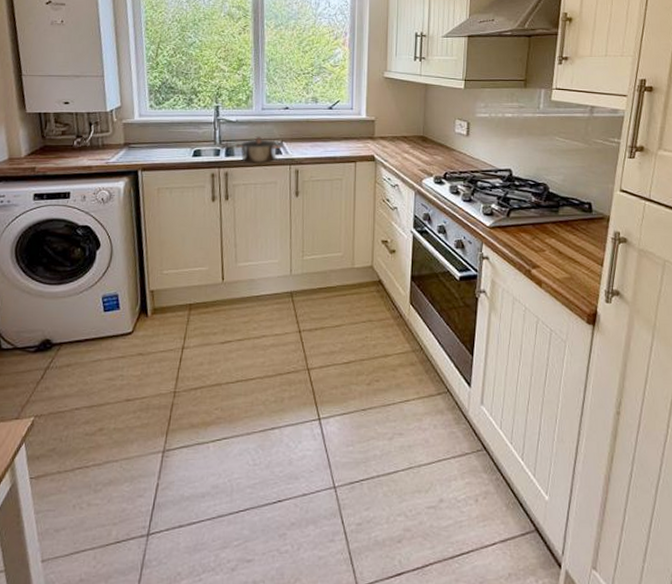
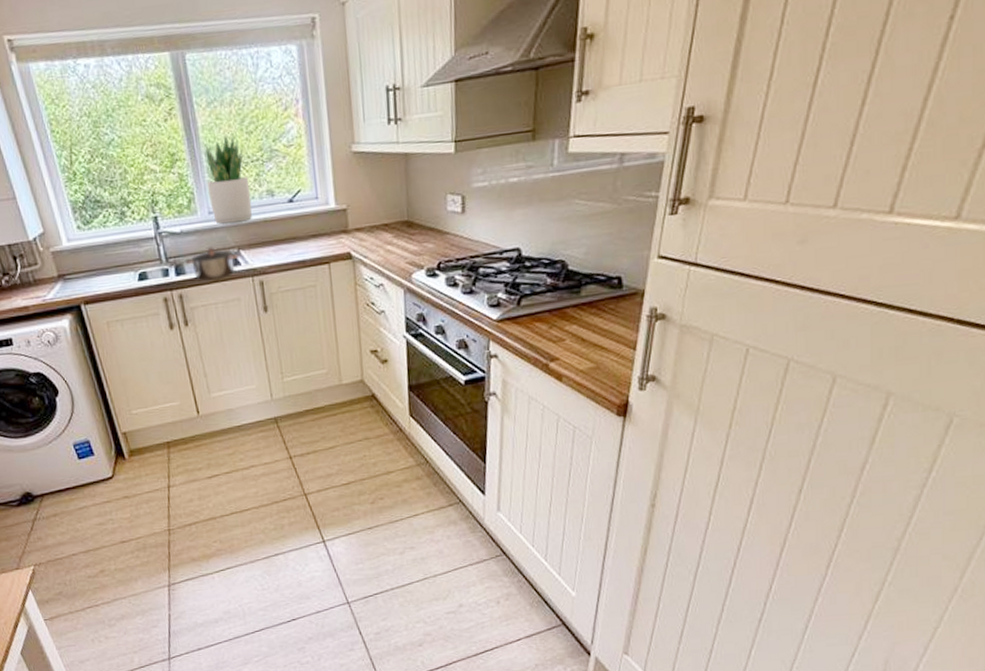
planter: none [264,51,299,119] -> present [205,135,252,224]

